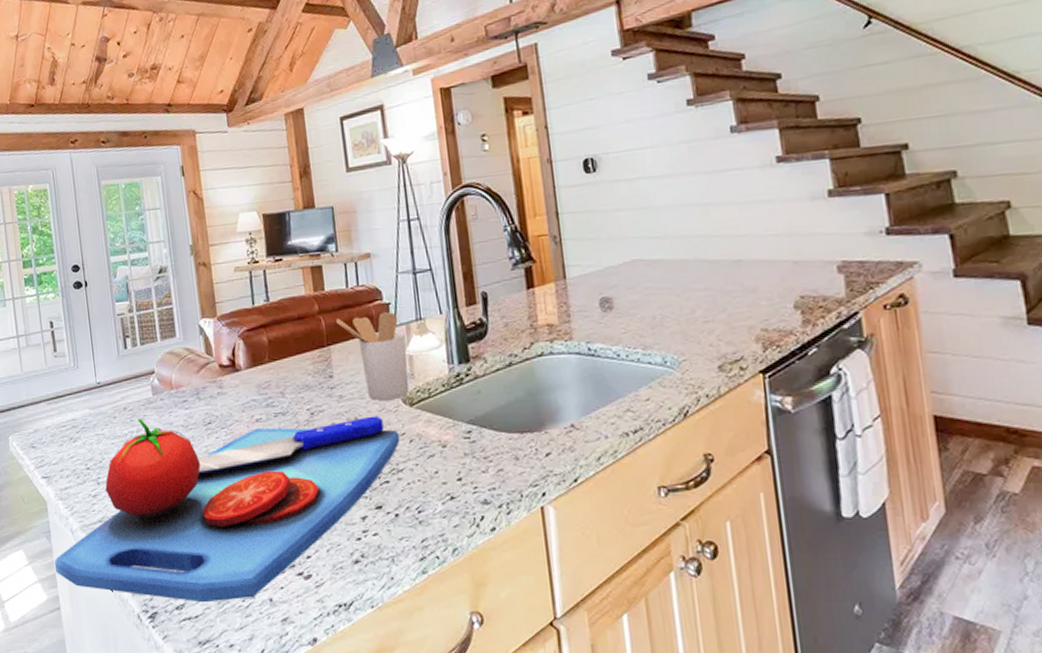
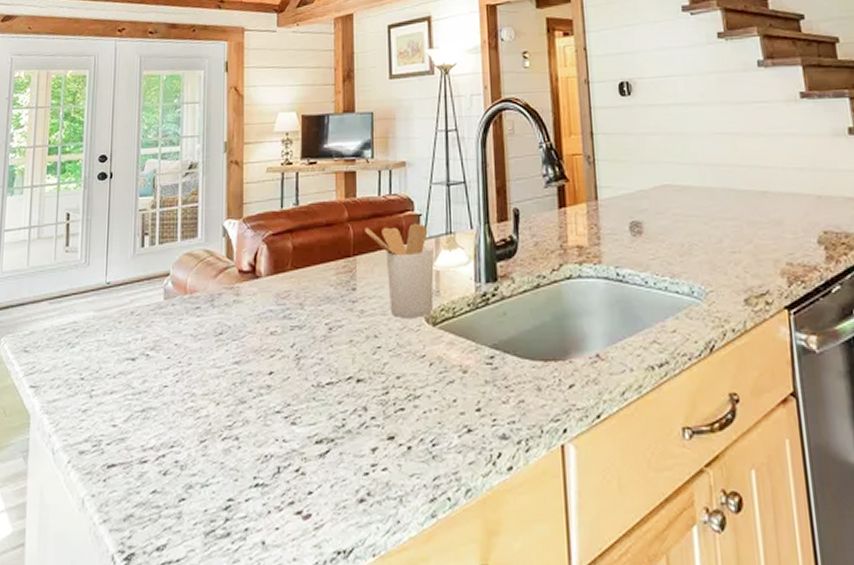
chopping board: present [54,416,400,603] -> none [26,324,420,544]

